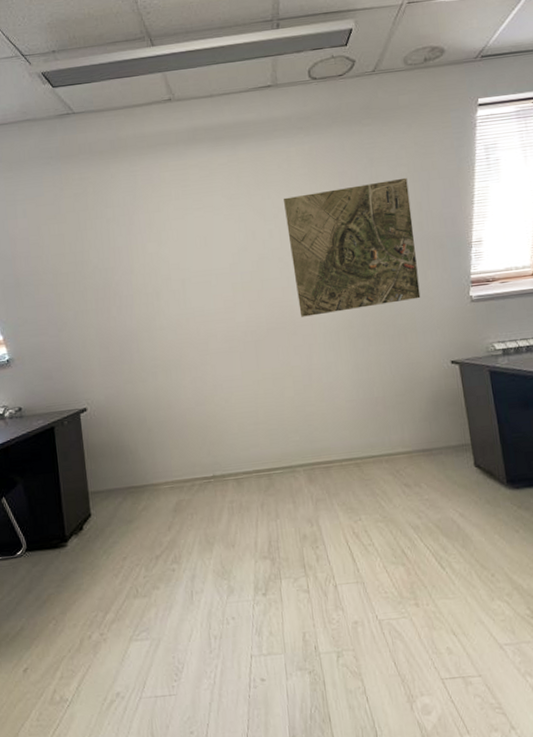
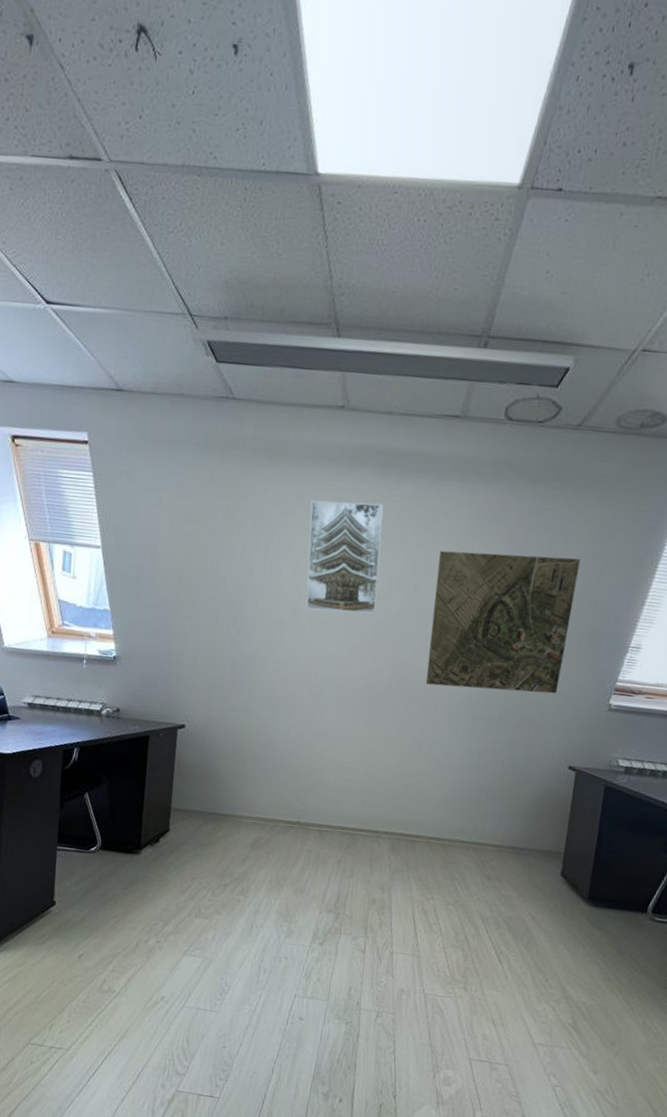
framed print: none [159,170,239,275] -> present [306,500,384,614]

